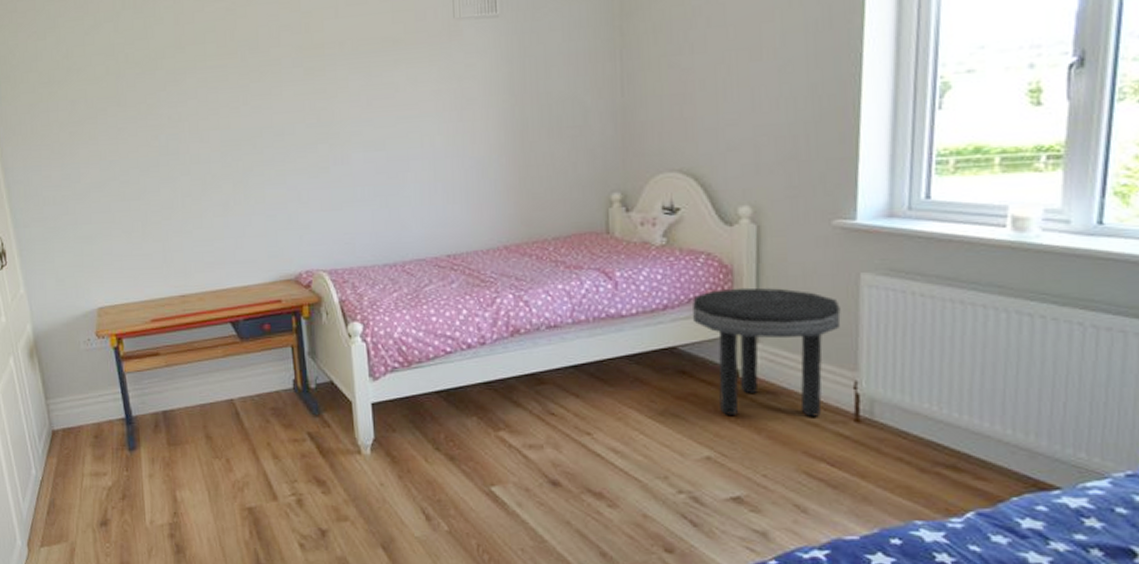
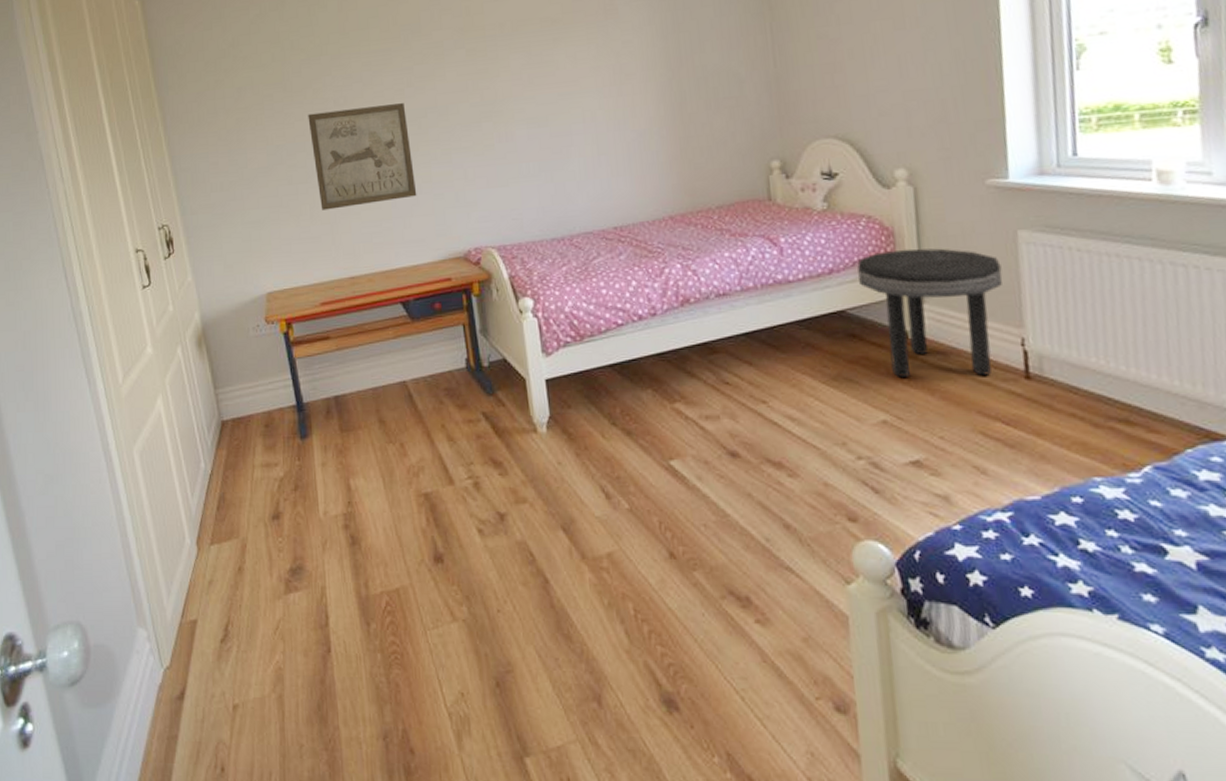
wall art: none [141,122,250,228] -> present [308,103,417,210]

